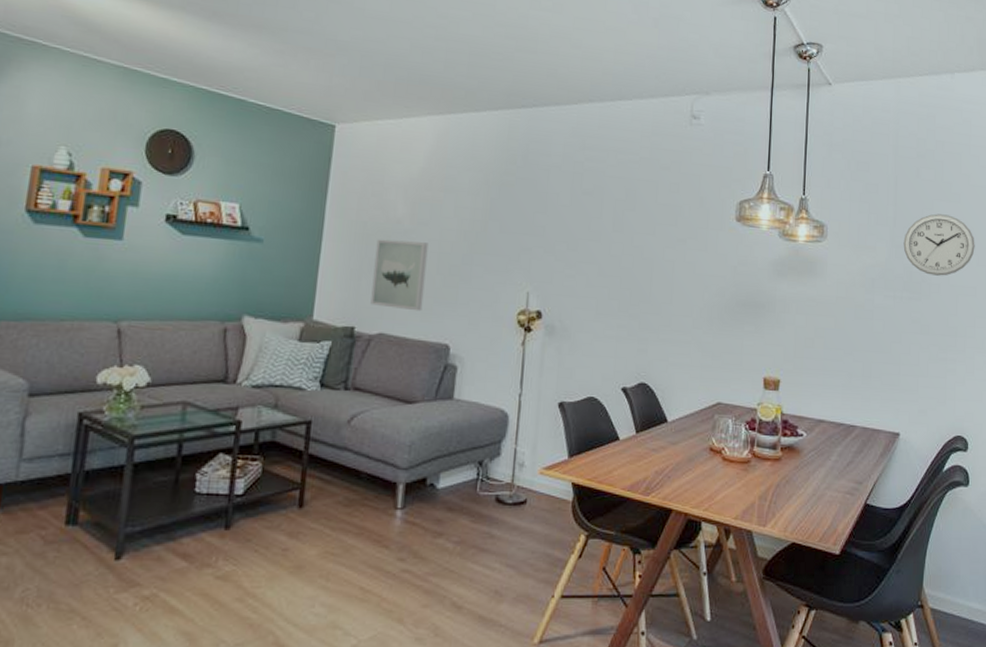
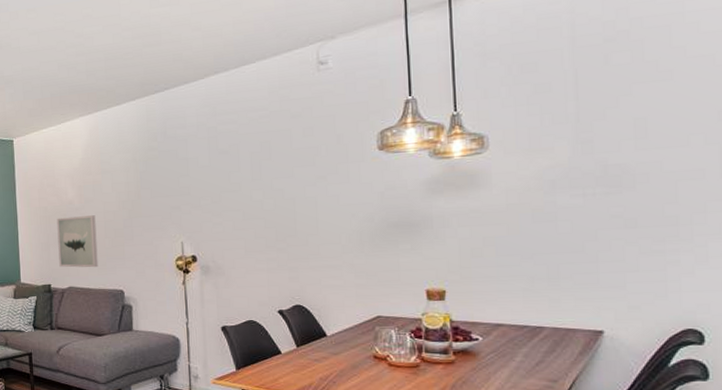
wall clock: present [903,213,975,276] -> none [592,96,700,165]

